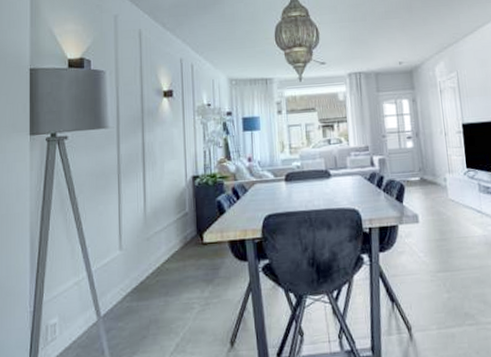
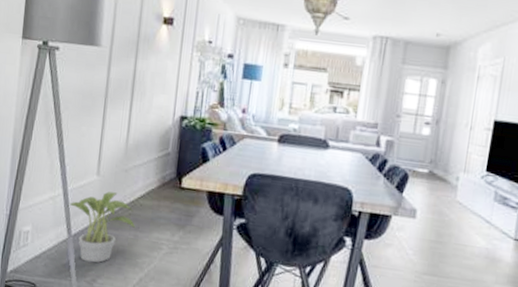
potted plant: none [93,263,165,341] -> present [68,191,136,263]

